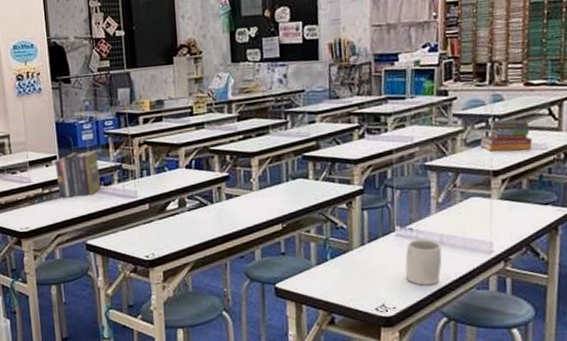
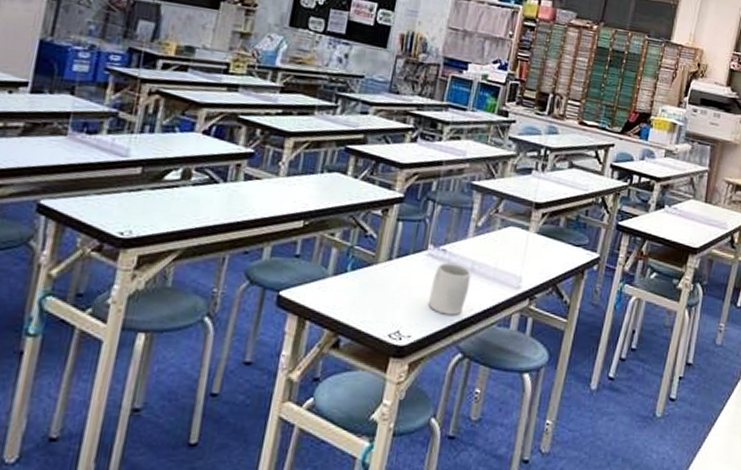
books: present [55,150,101,198] -> none [16,83,89,143]
books: present [480,119,533,151] -> none [528,151,578,188]

